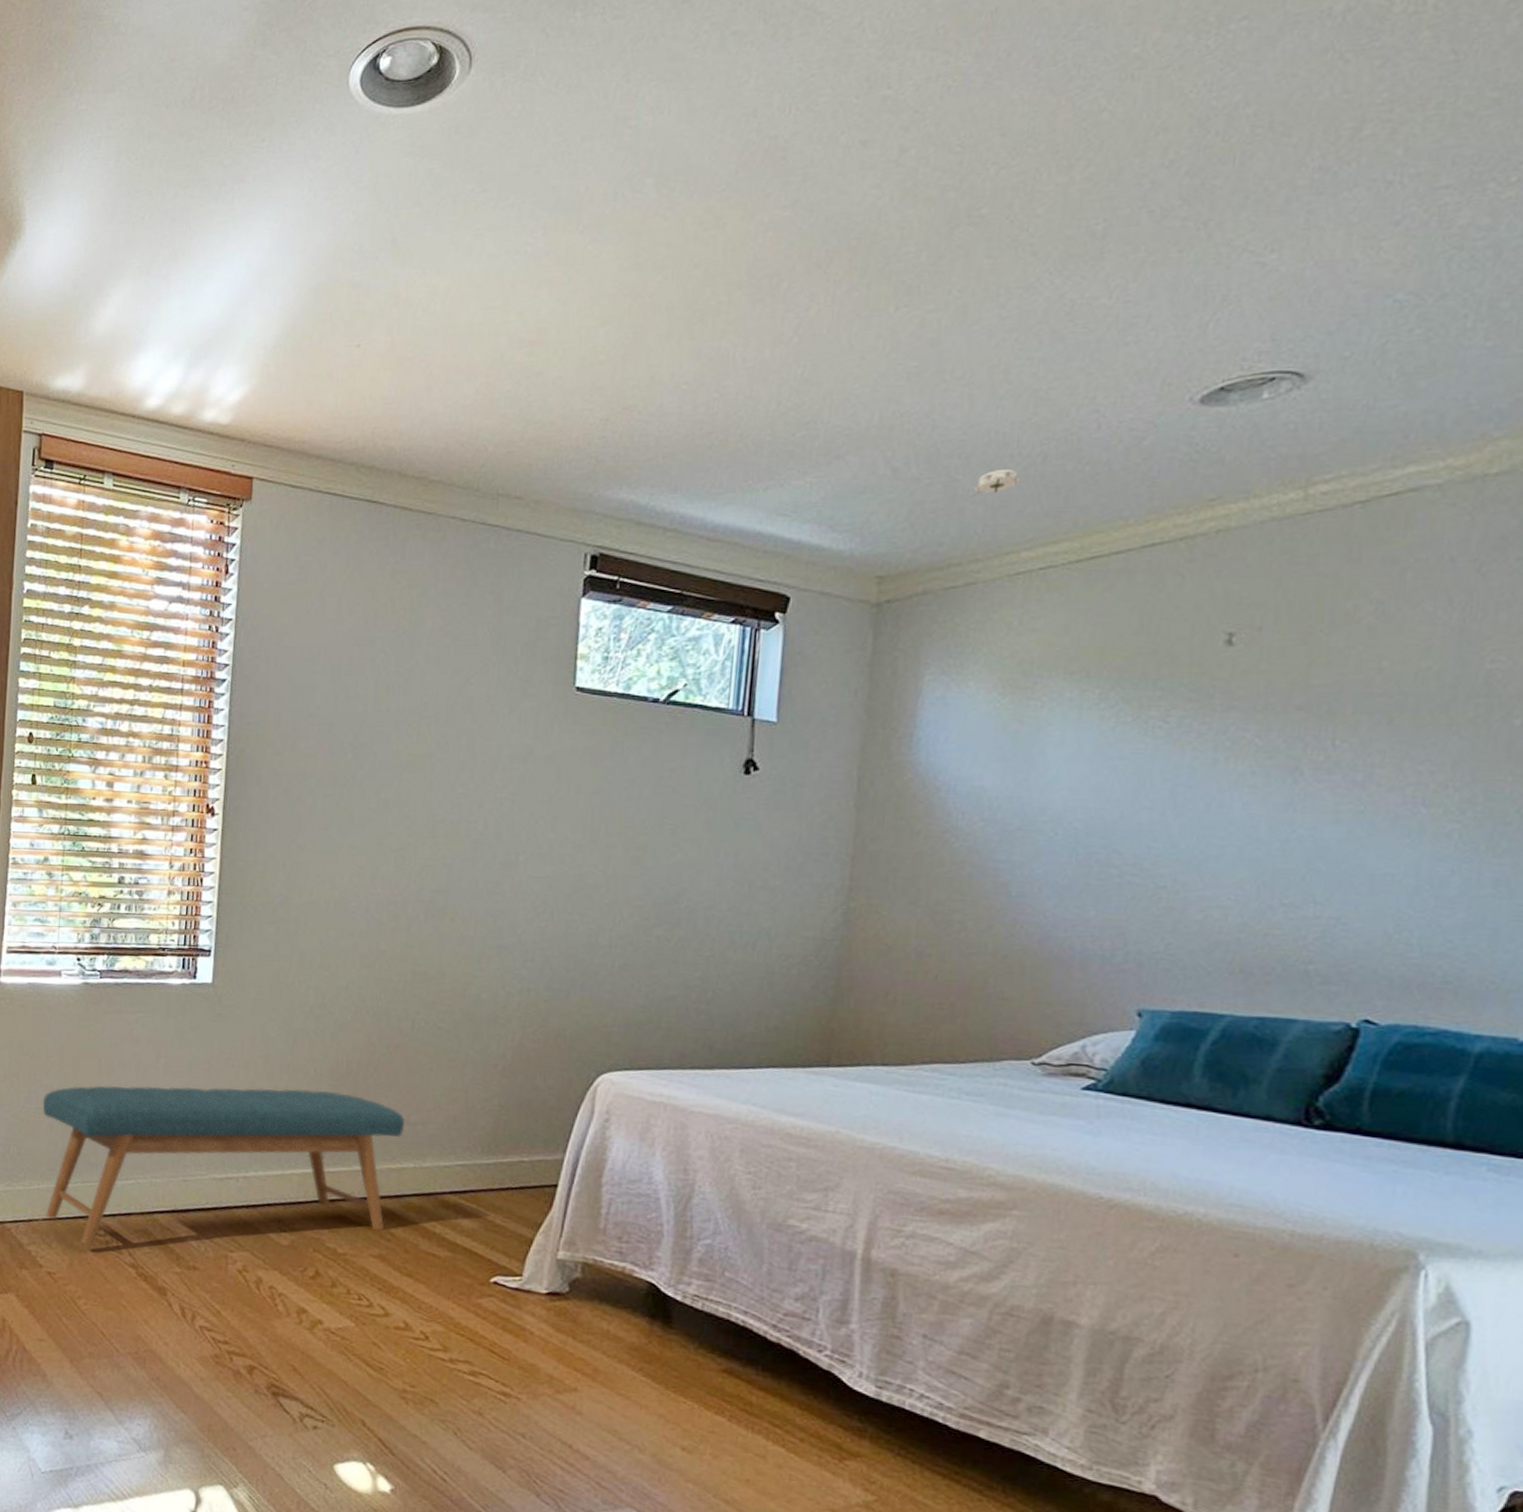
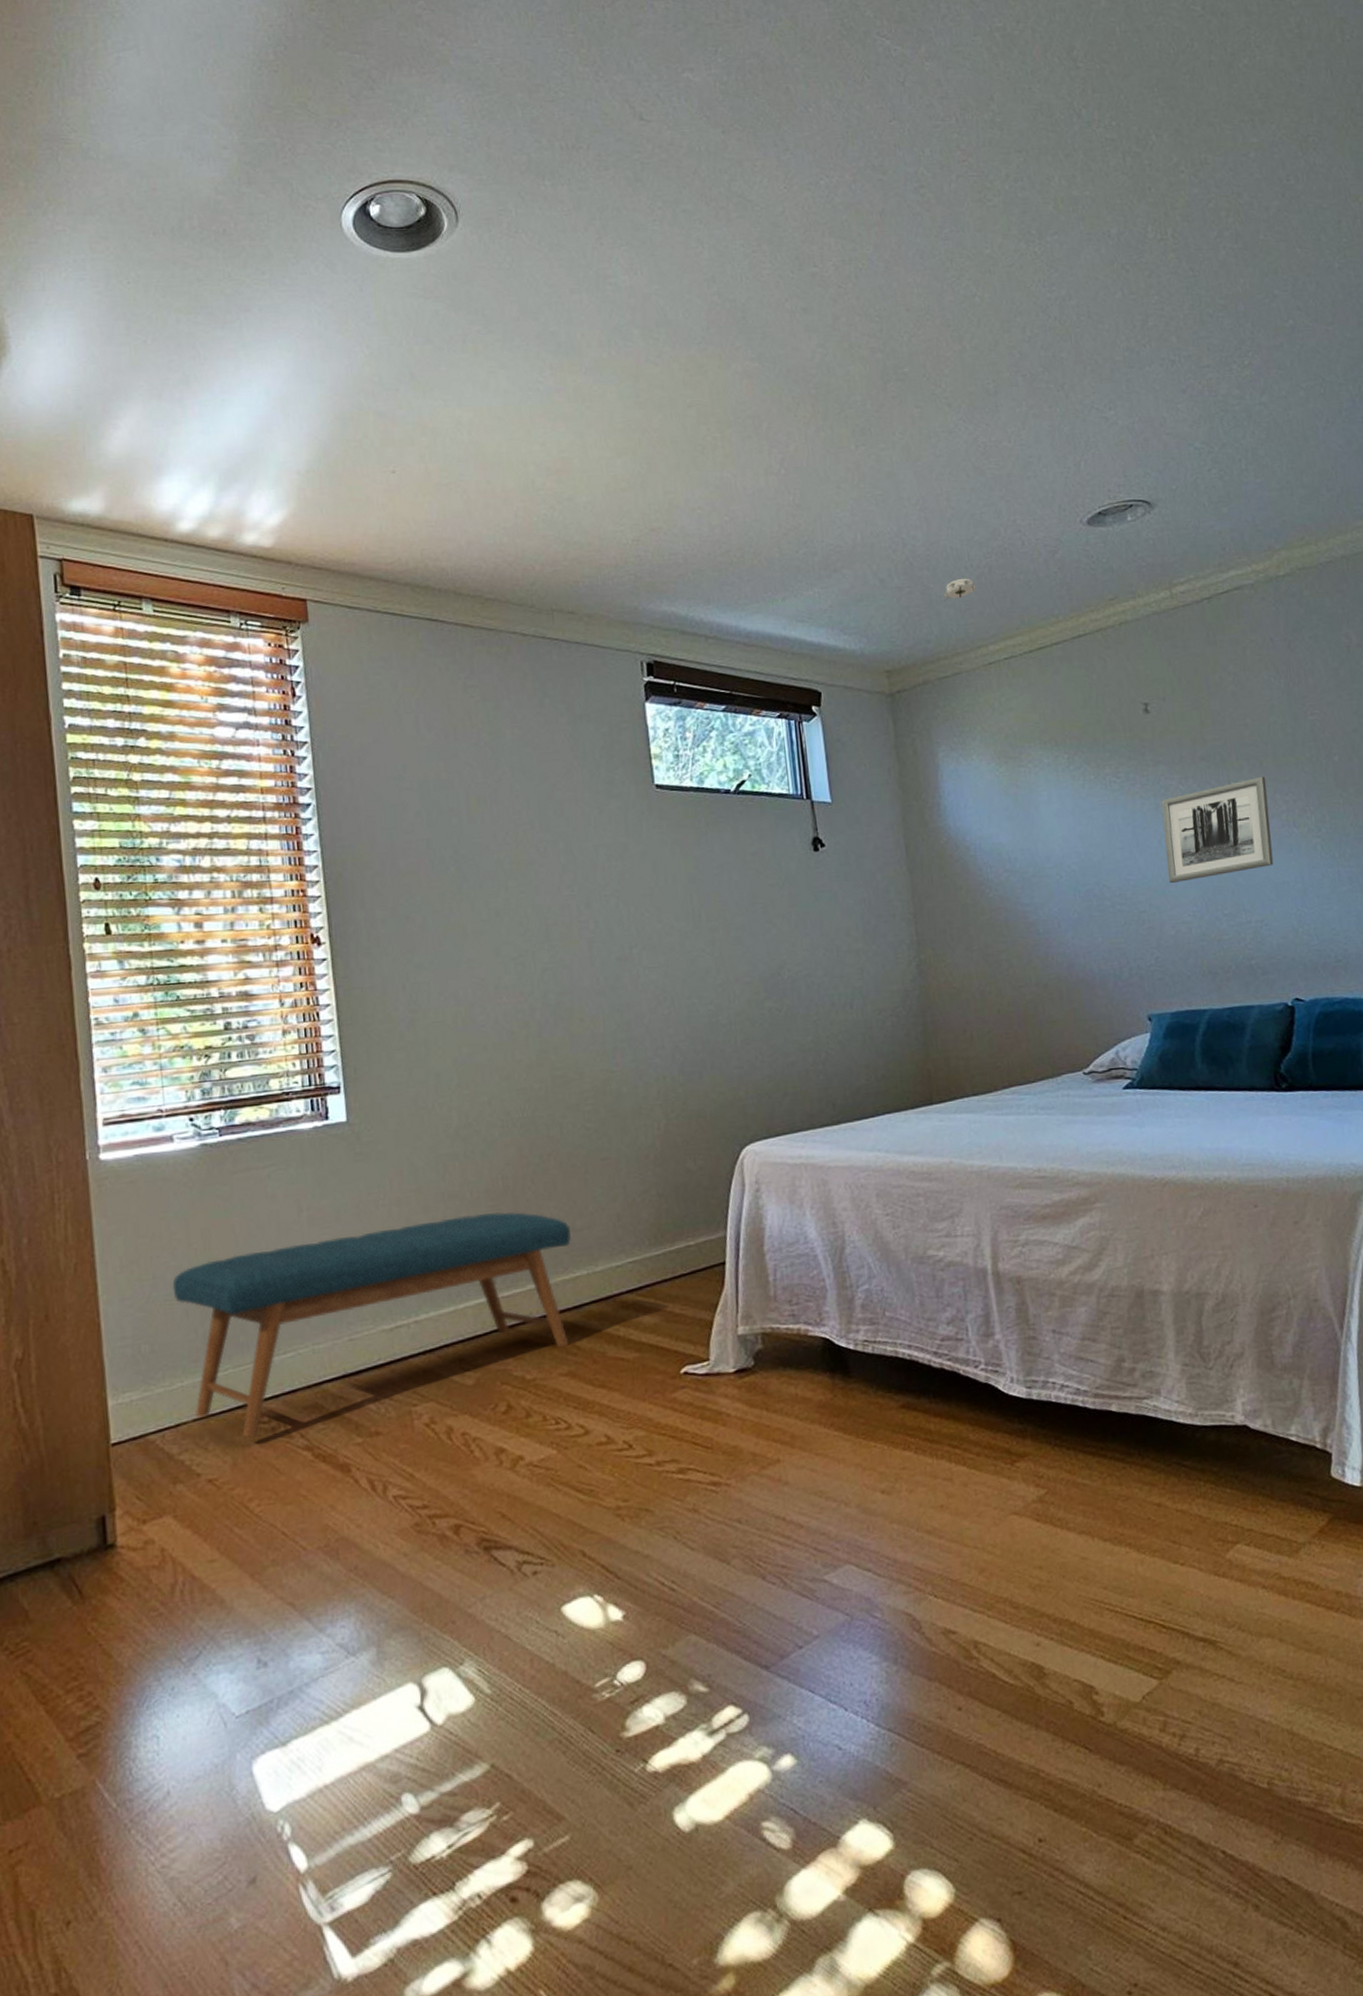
wall art: none [1208,736,1394,858] -> present [1161,776,1274,883]

